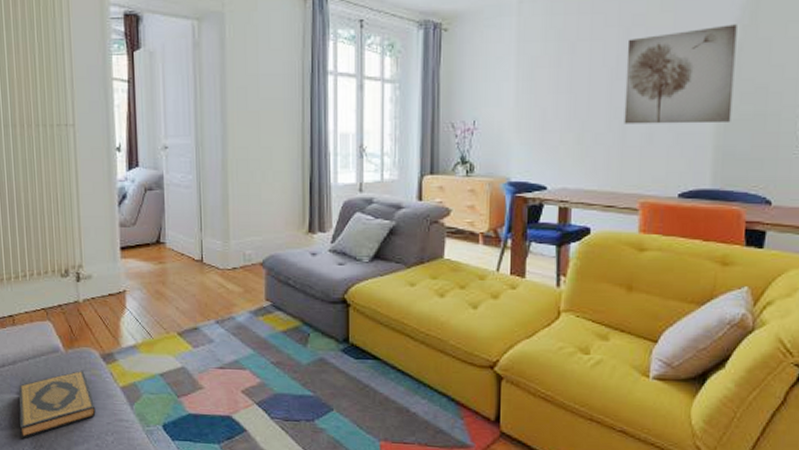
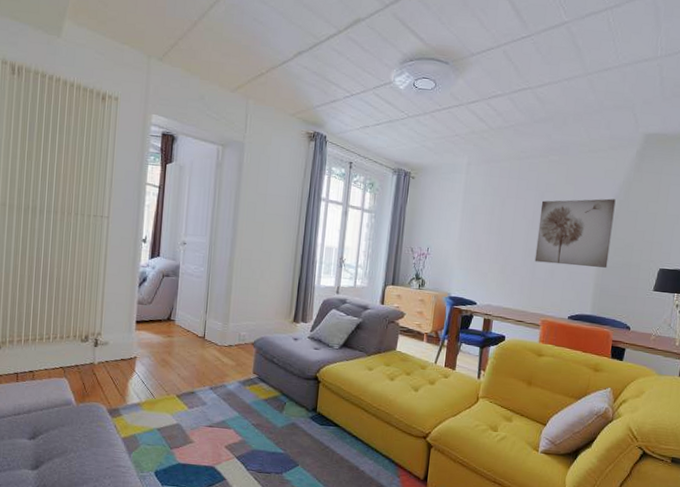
hardback book: present [19,370,96,439] -> none [26,421,98,479]

